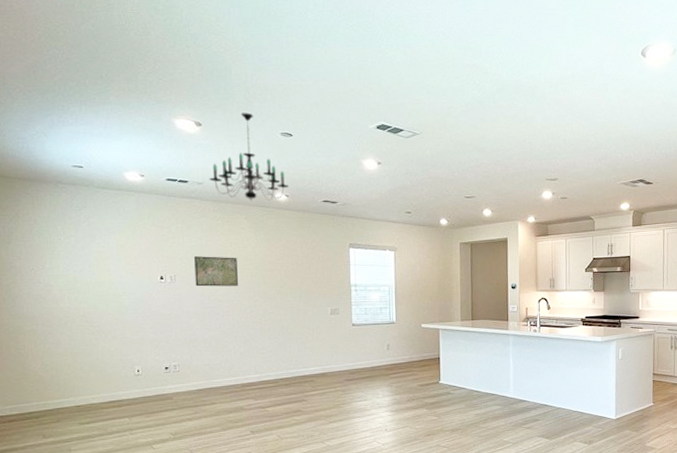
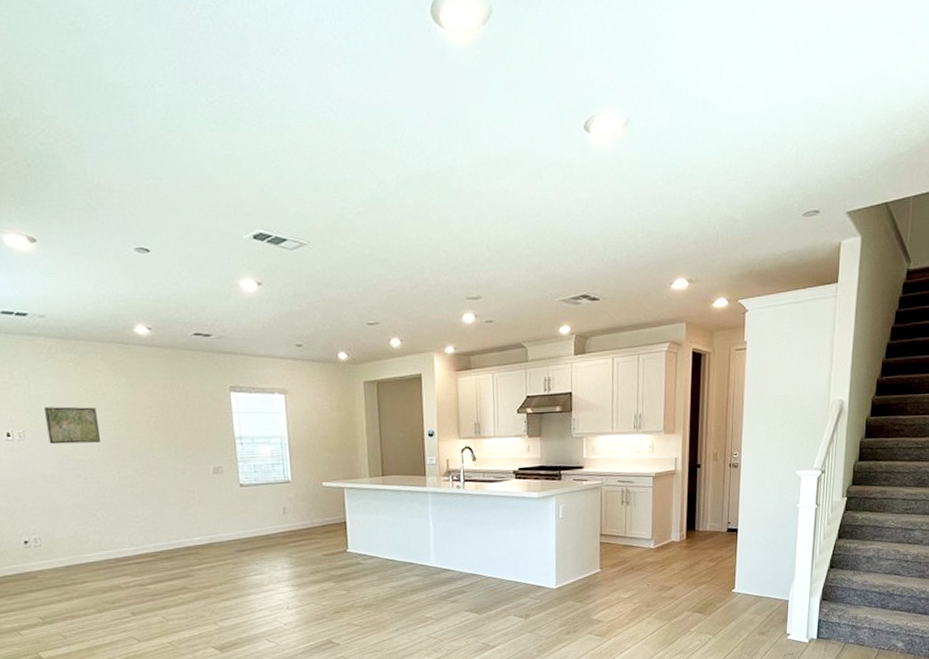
chandelier: present [209,112,288,201] -> none [52,223,150,336]

